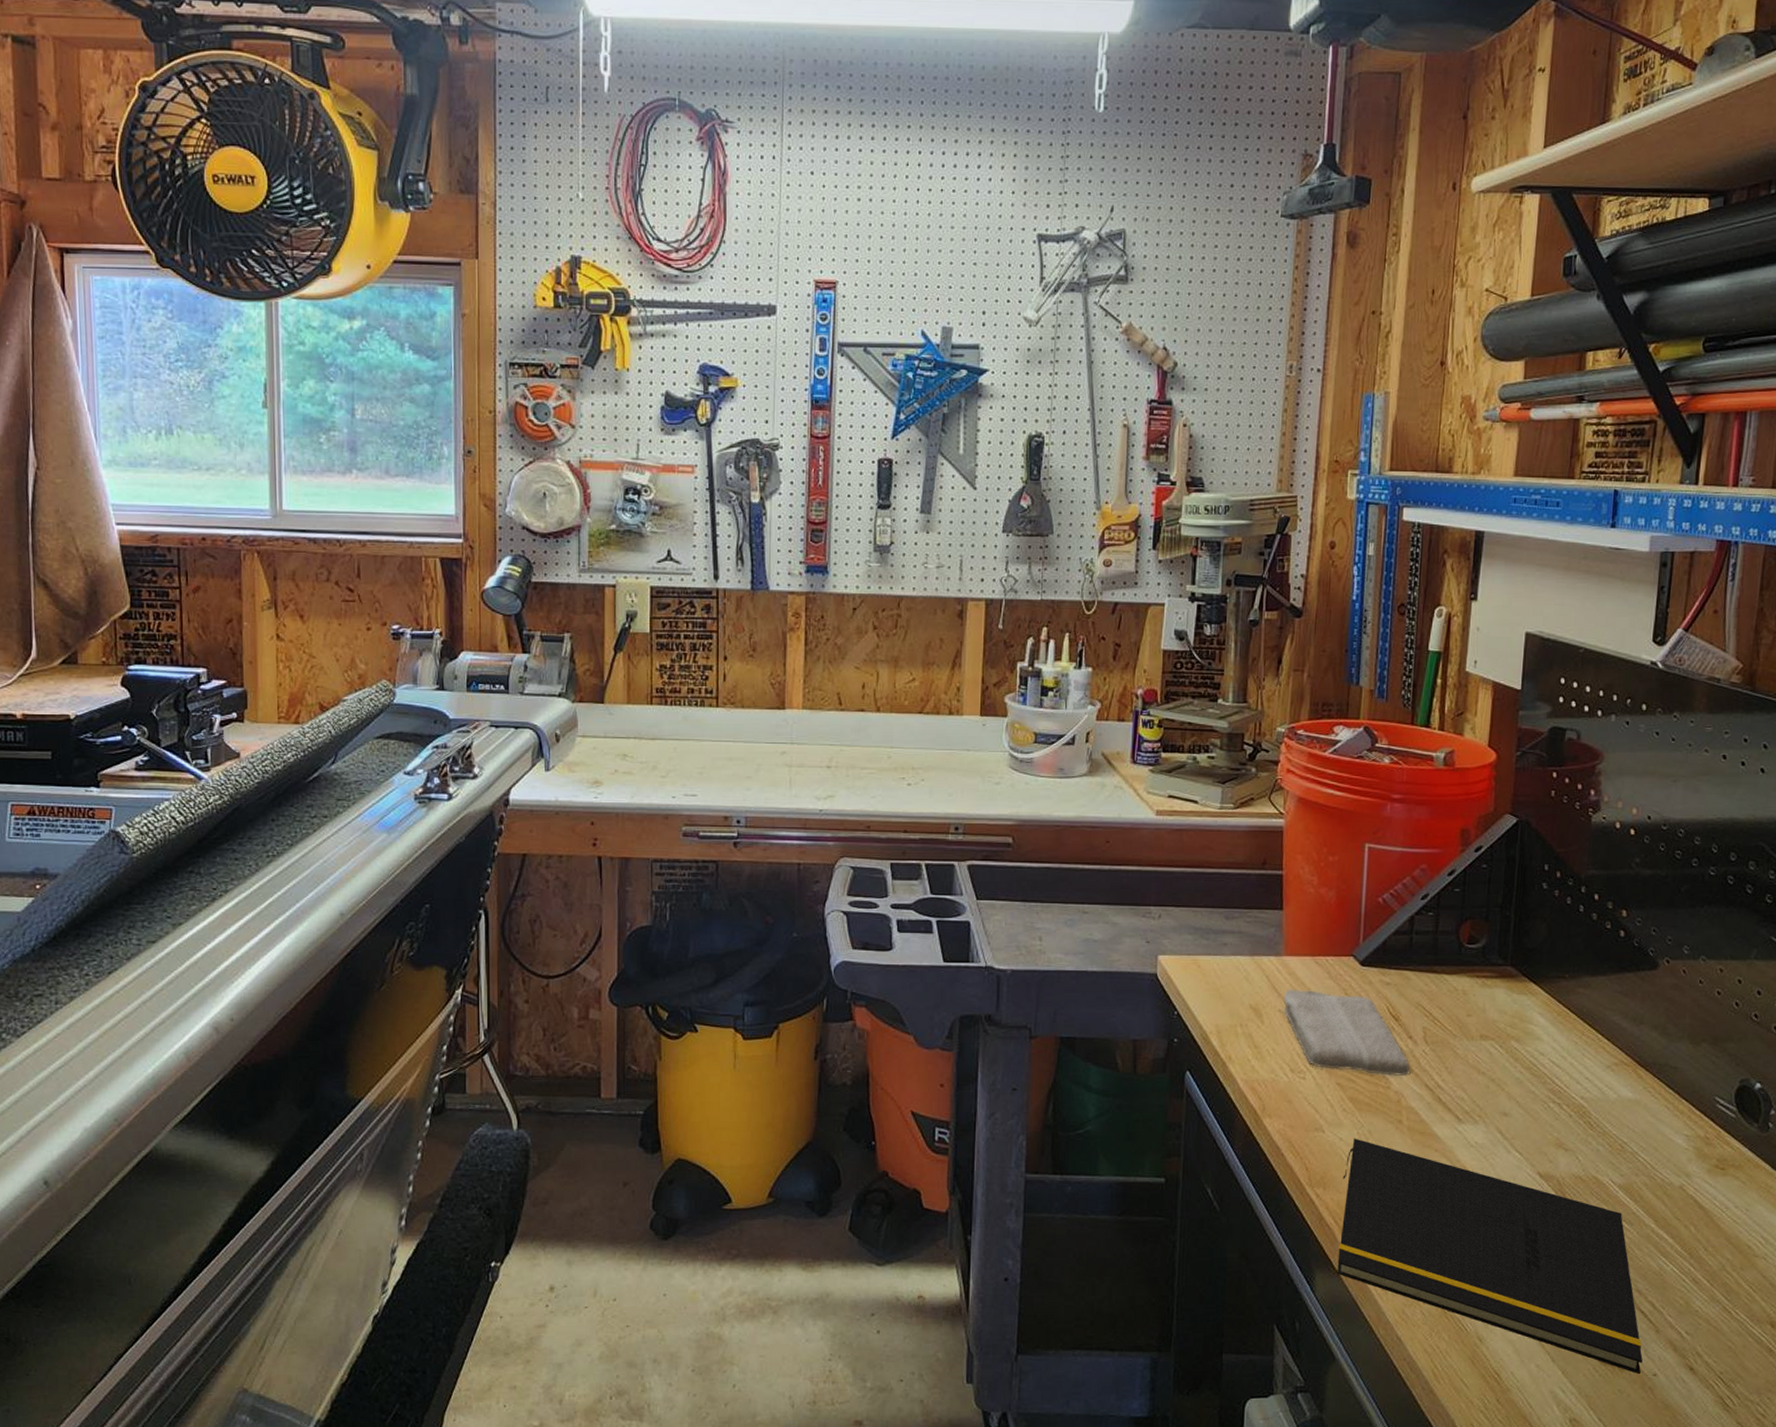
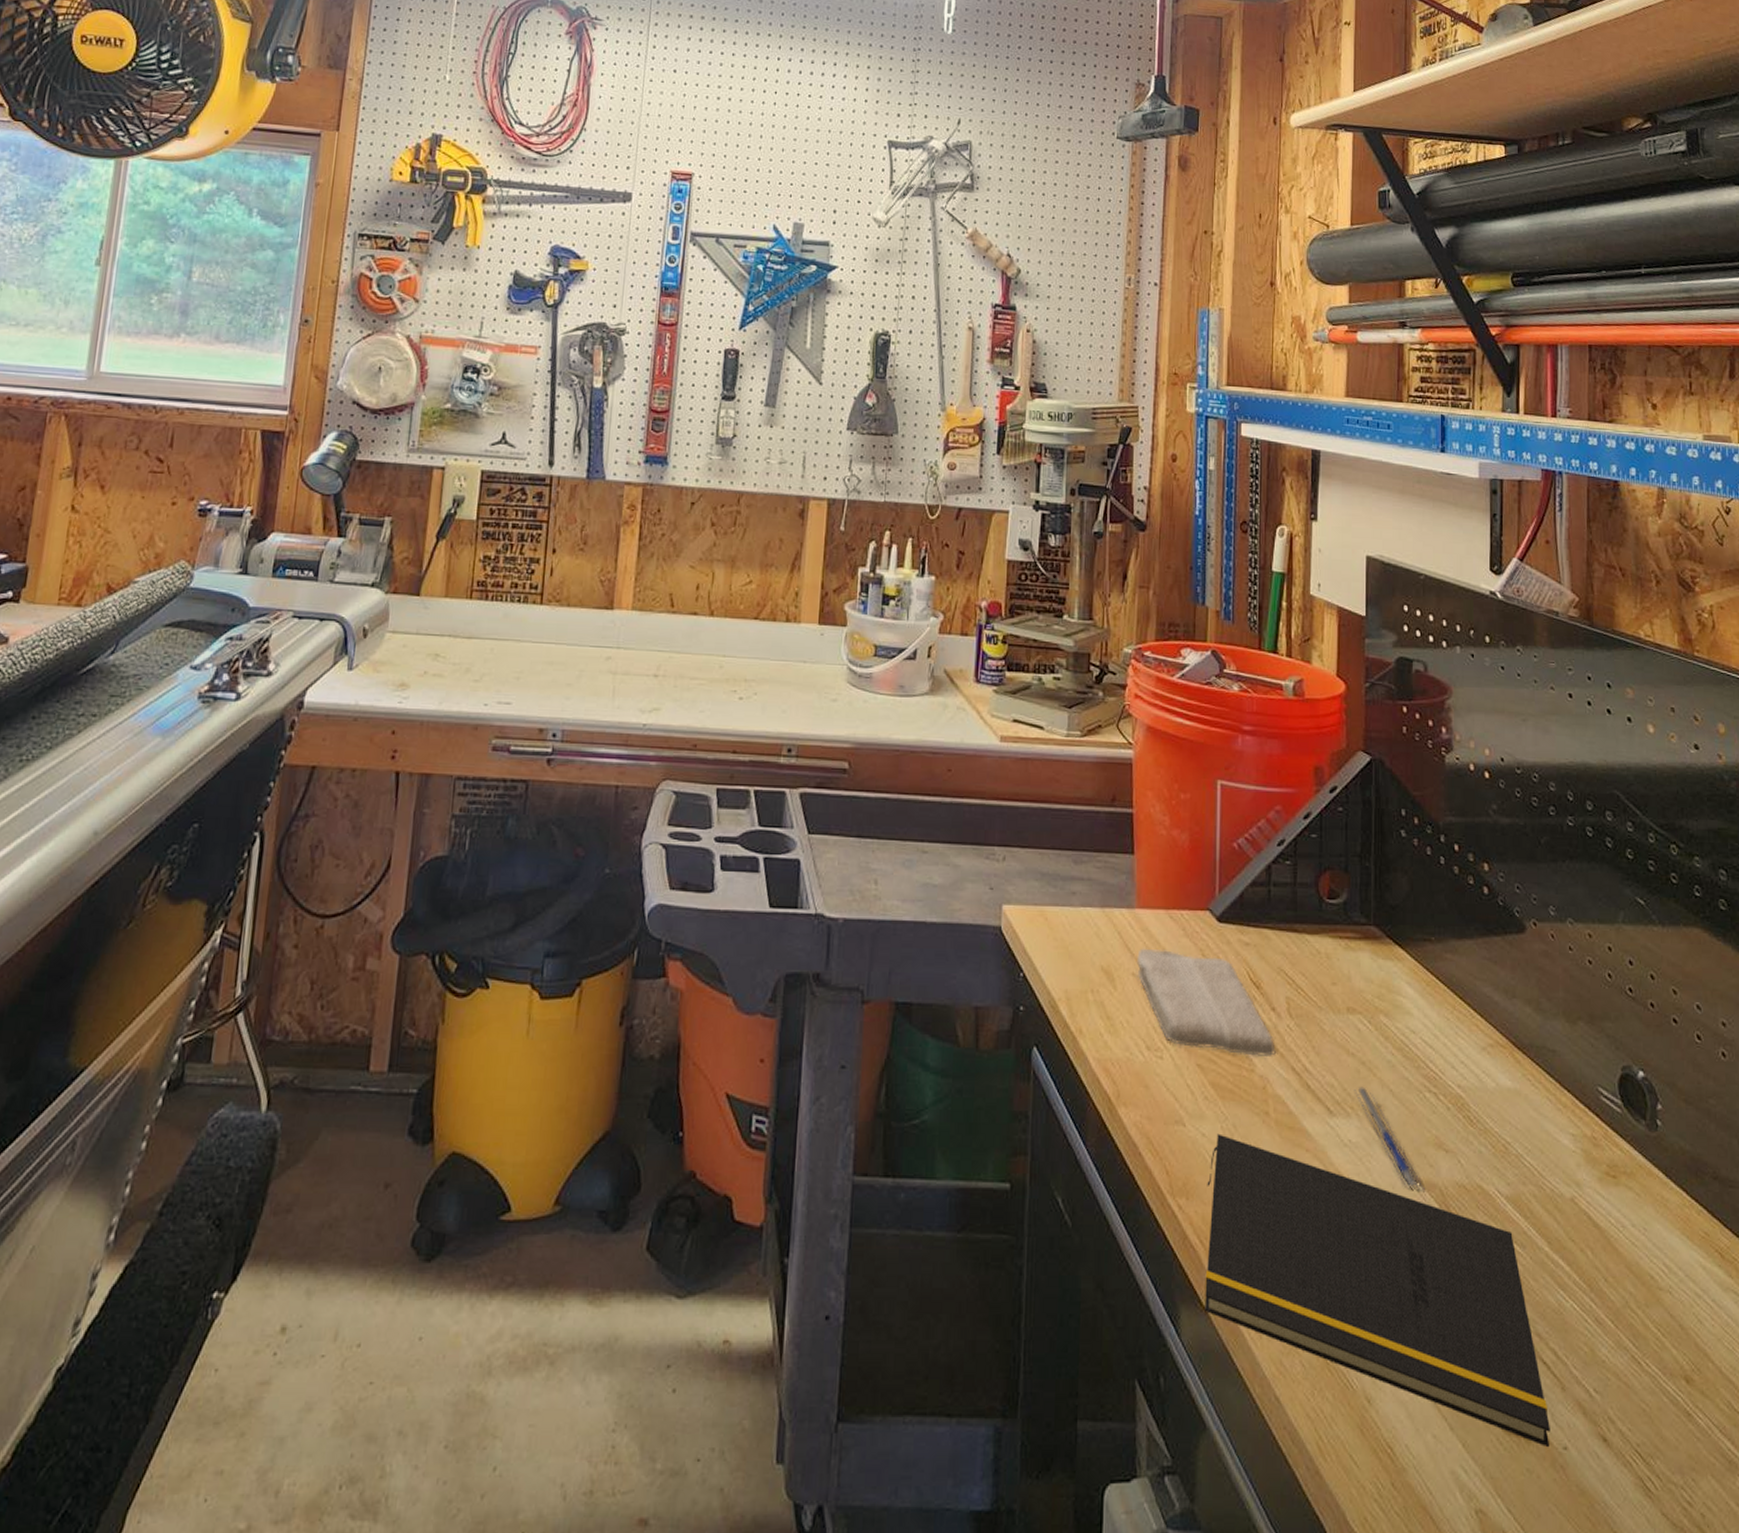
pen: none [1482,1099,1543,1181] -> present [1353,1086,1424,1191]

